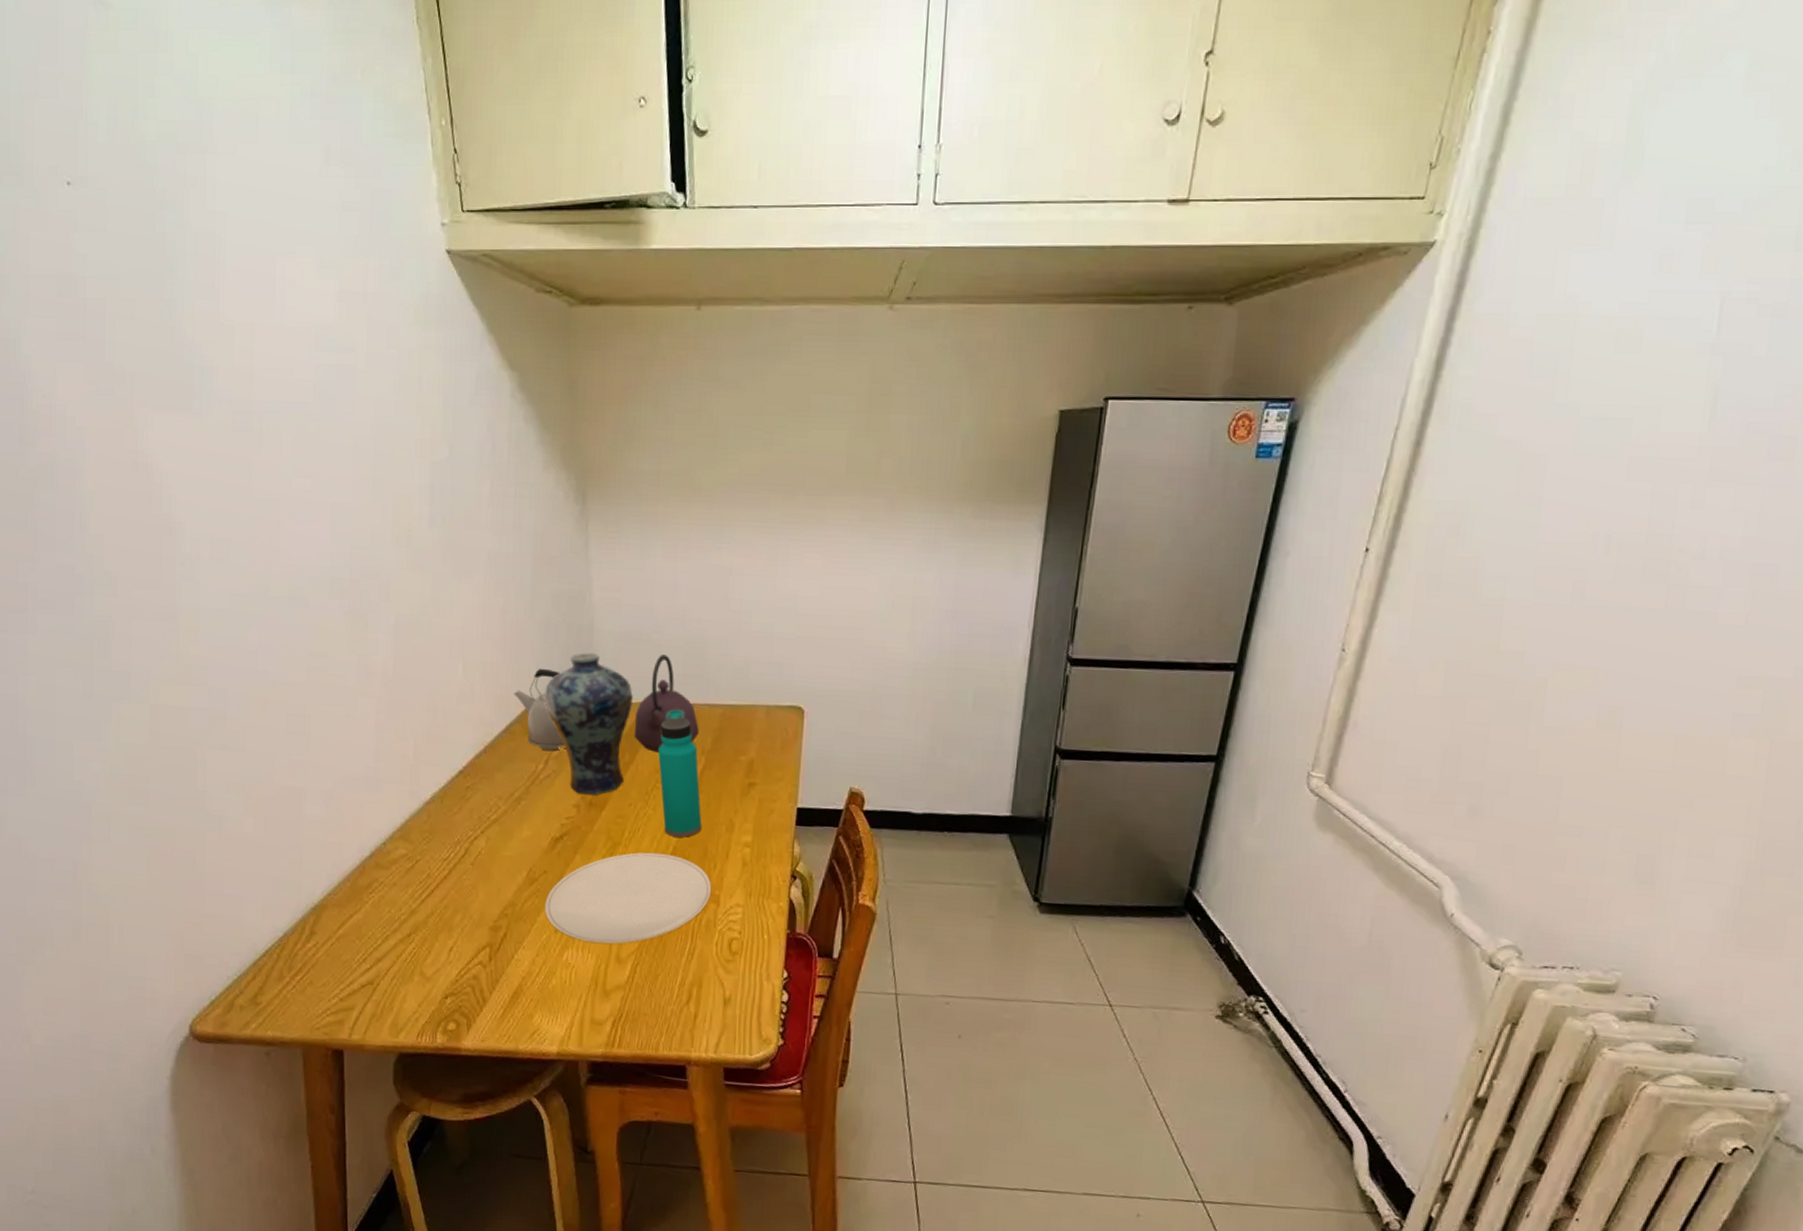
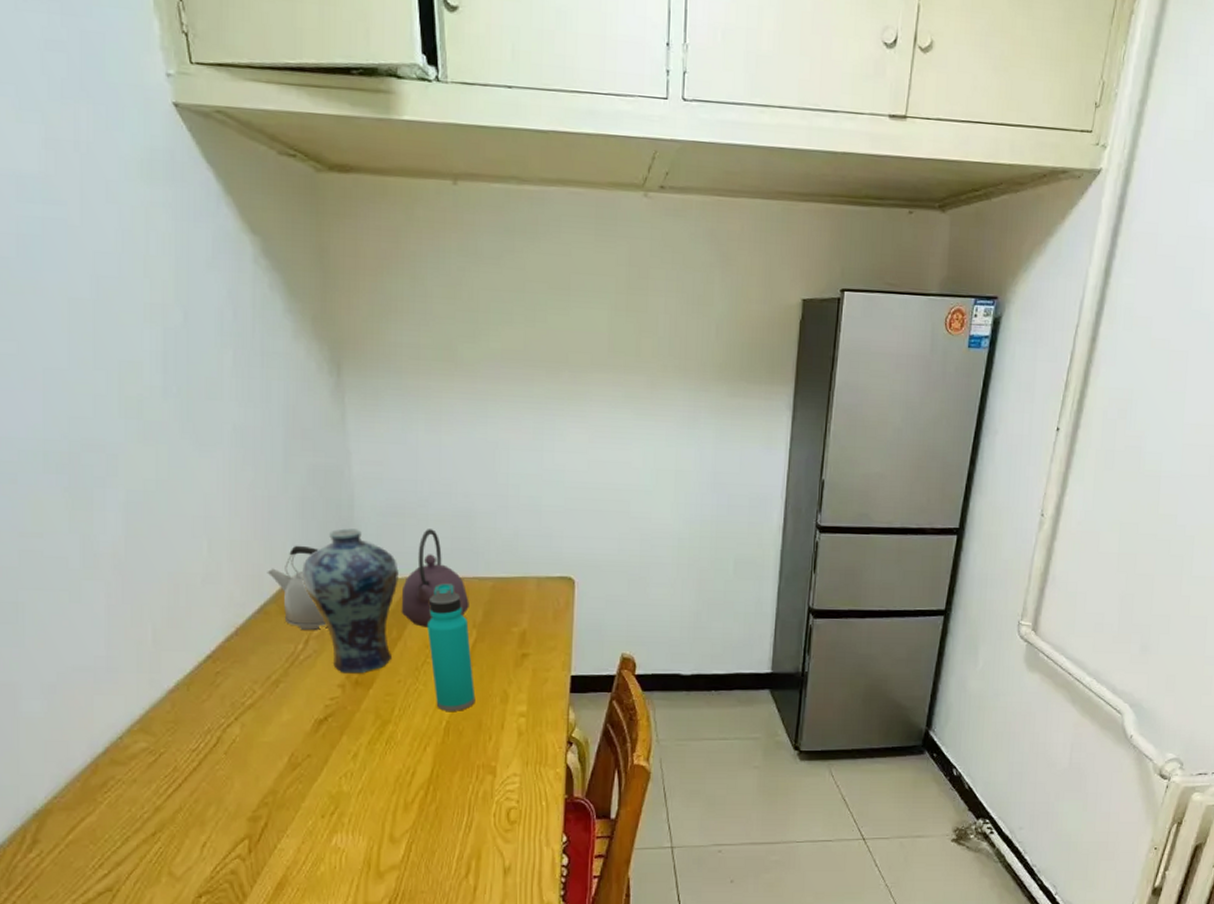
plate: present [545,852,712,945] -> none [310,728,488,825]

